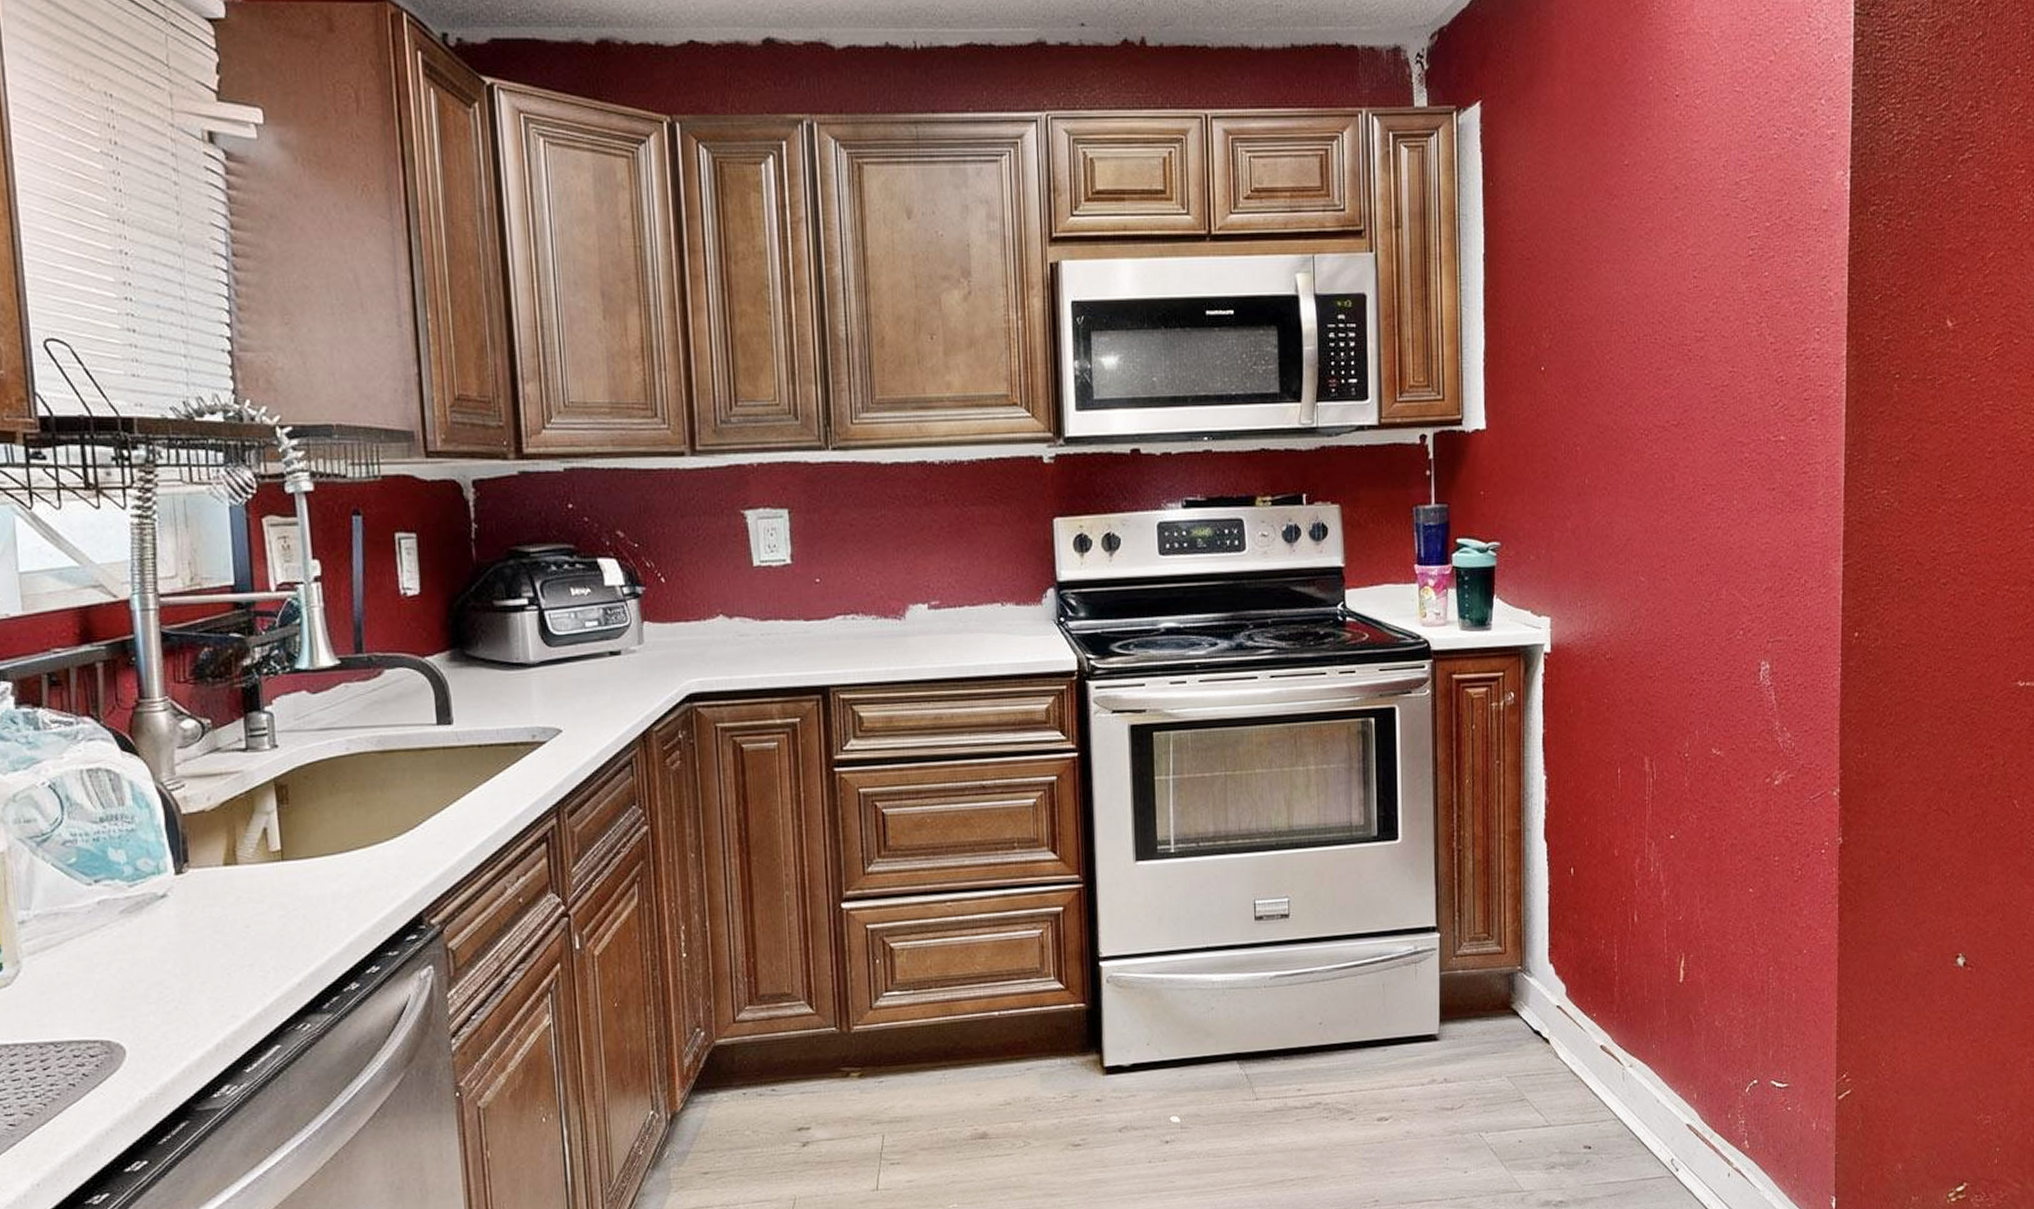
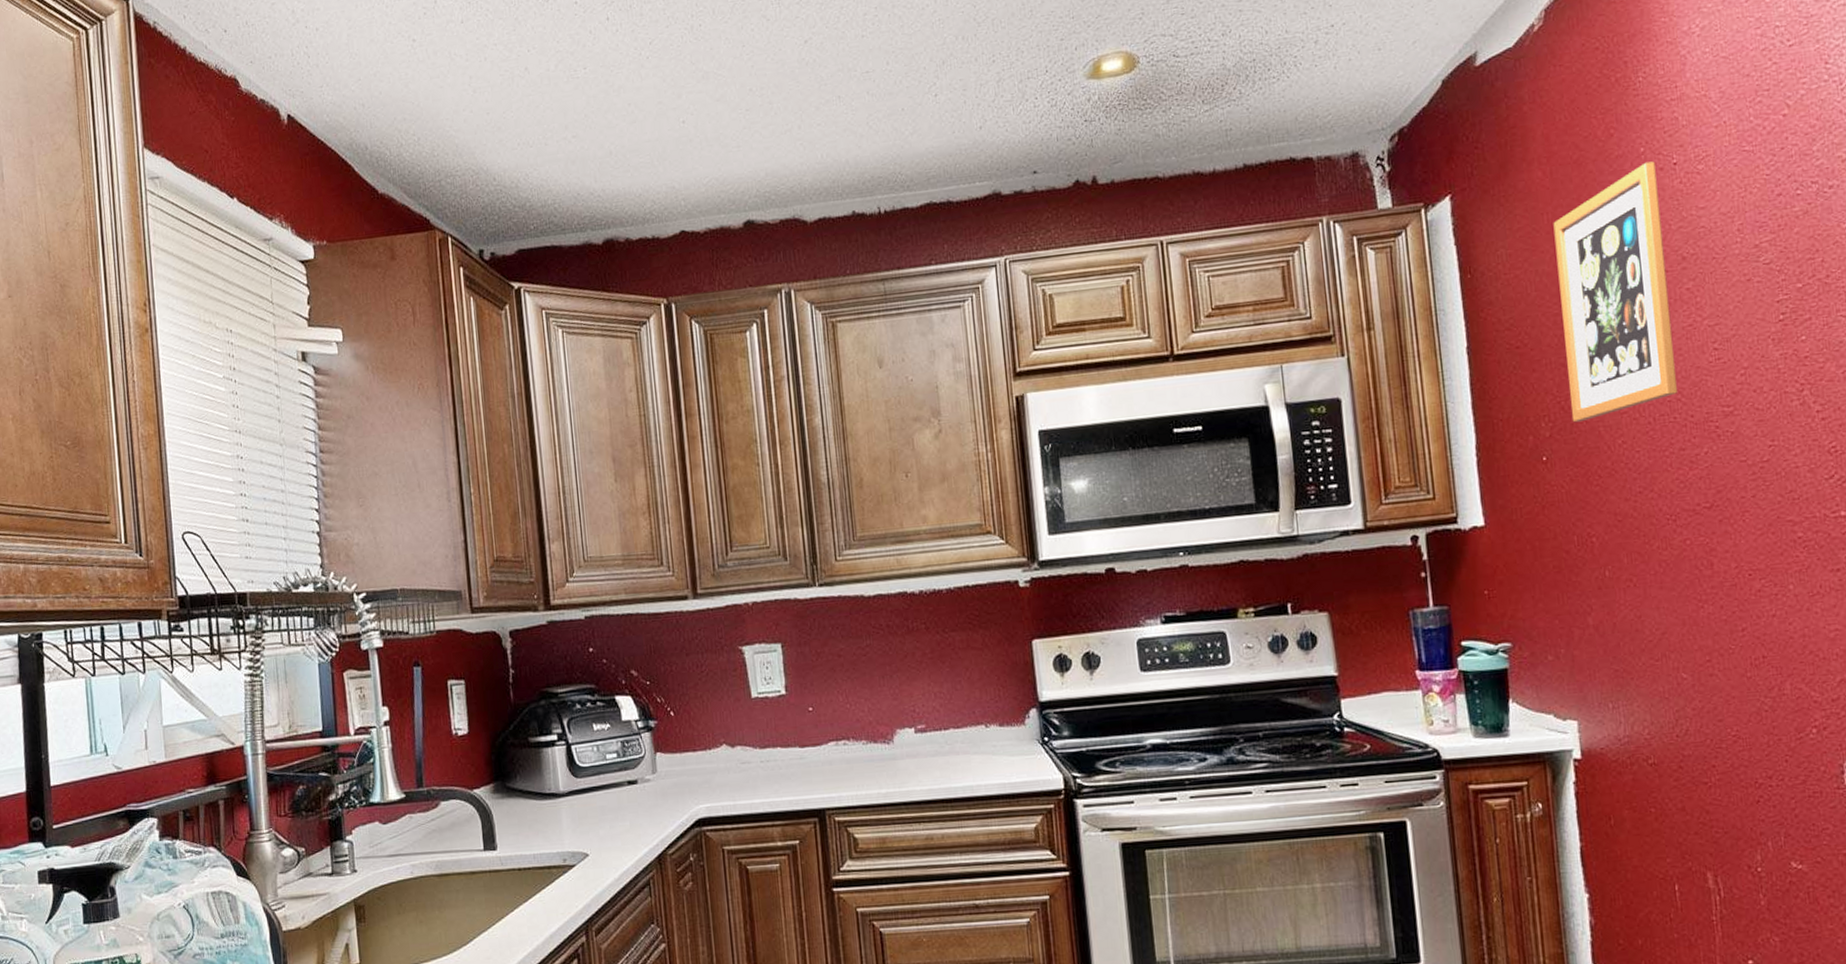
picture frame: none [1569,91,1661,336] -> present [1553,161,1677,423]

